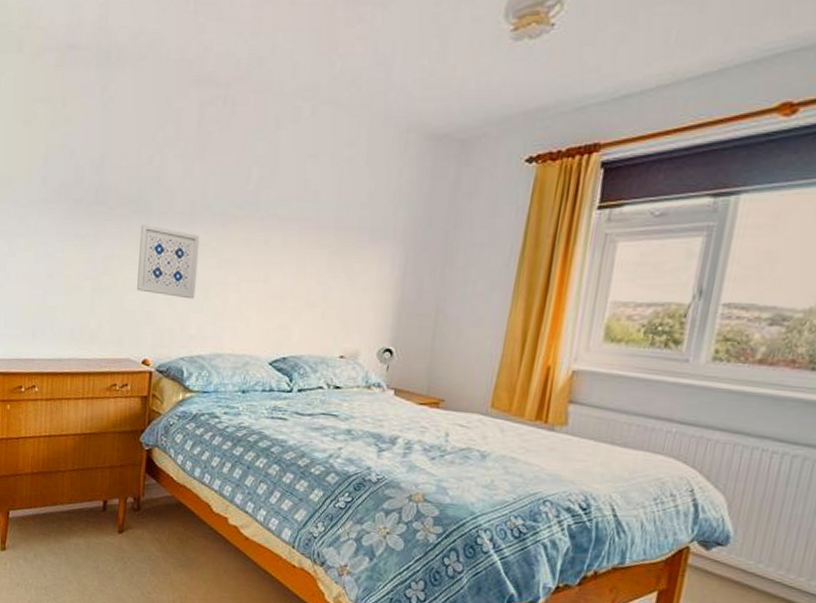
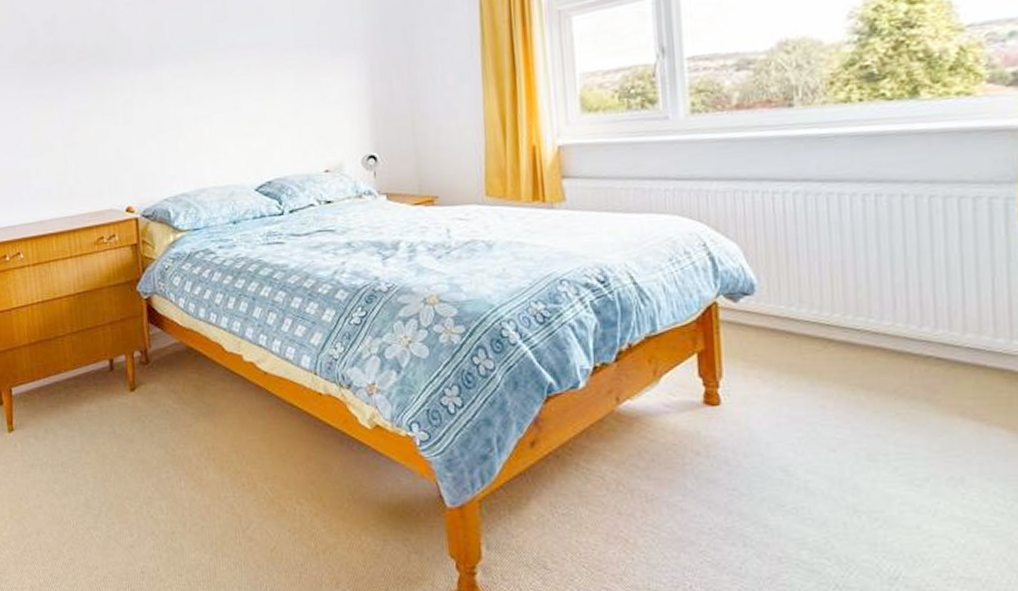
wall art: present [137,224,200,299] -> none [102,73,169,140]

